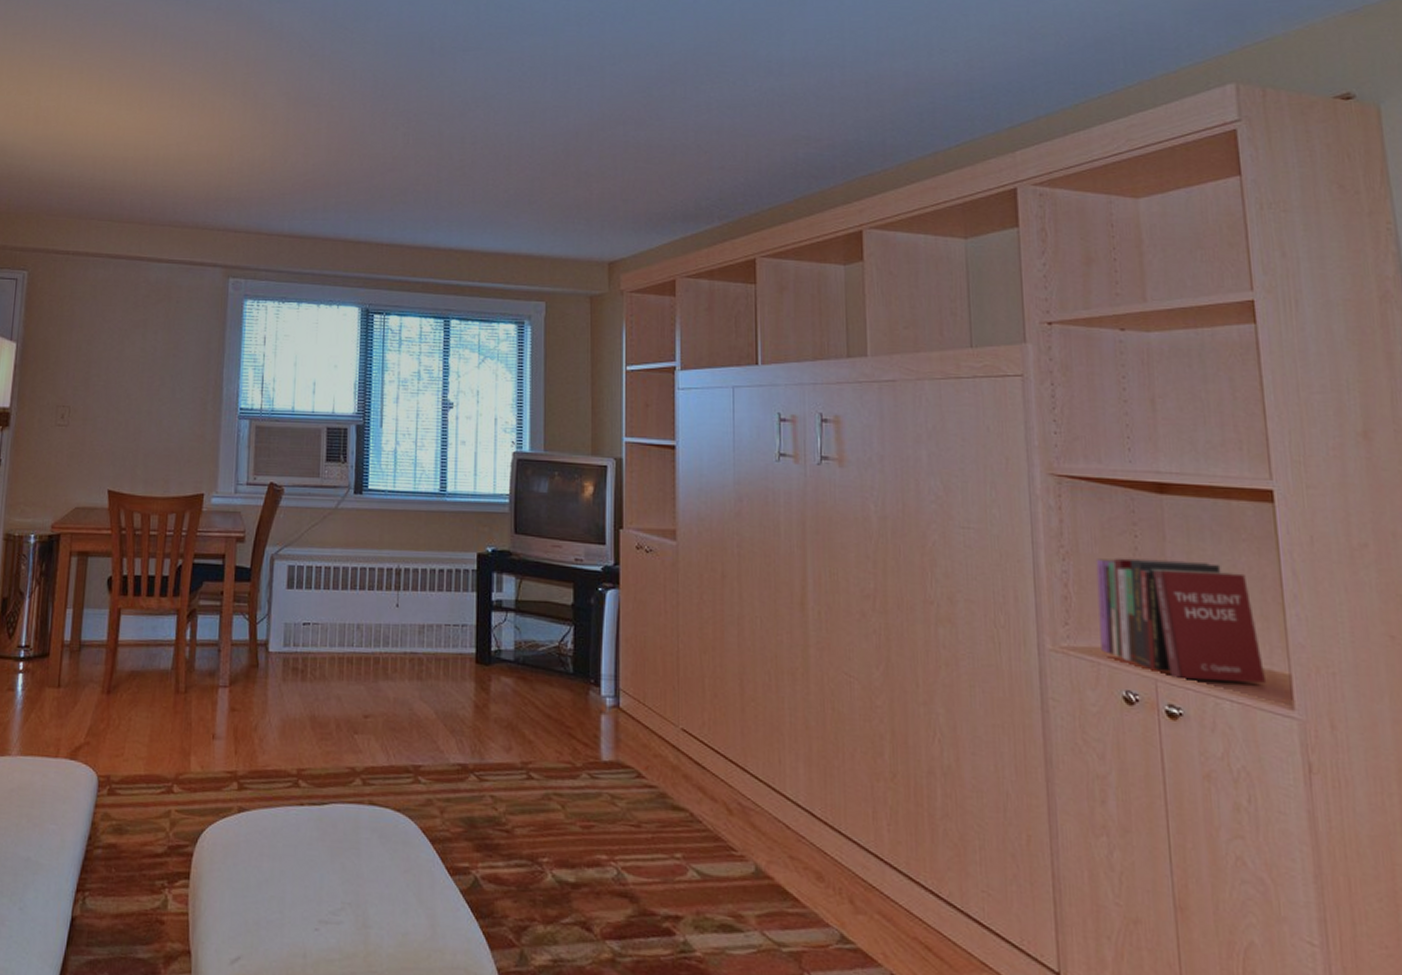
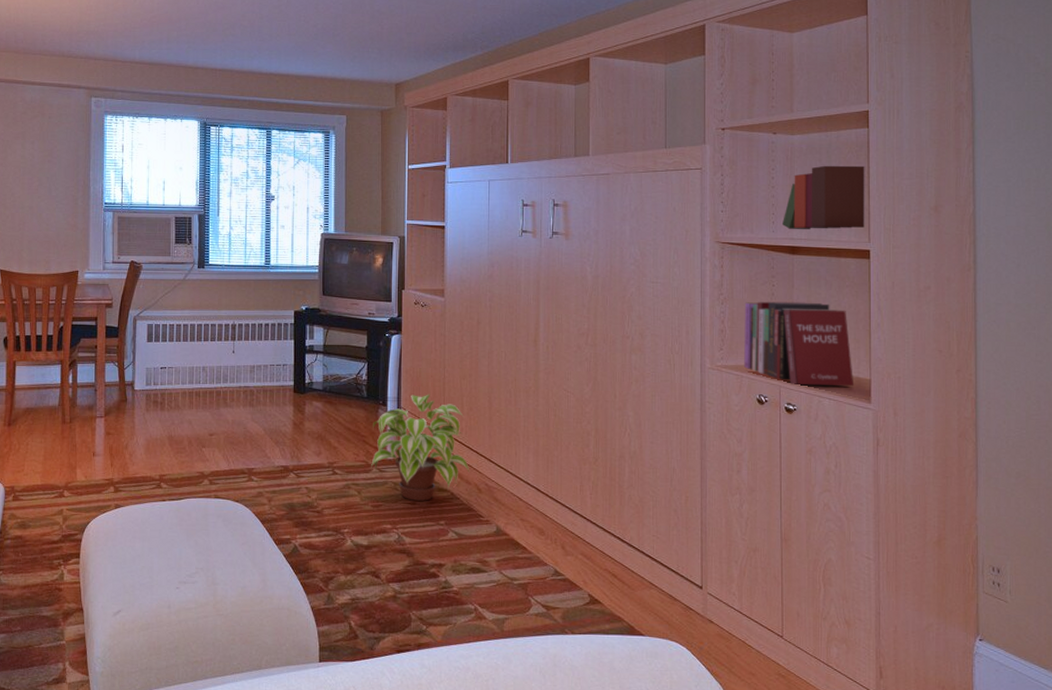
plant: none [579,672,716,823] -> present [371,394,470,501]
books: none [1142,373,1263,460] -> present [783,165,865,229]

